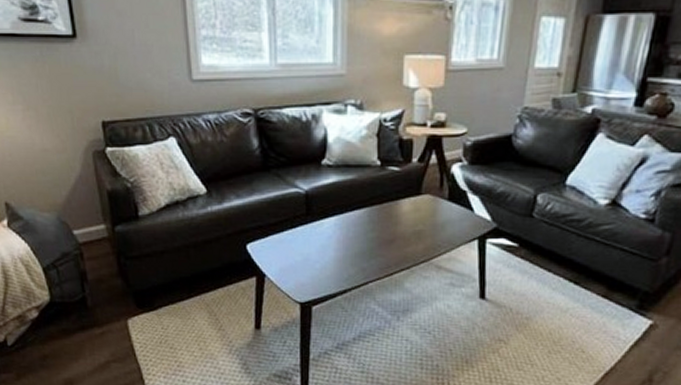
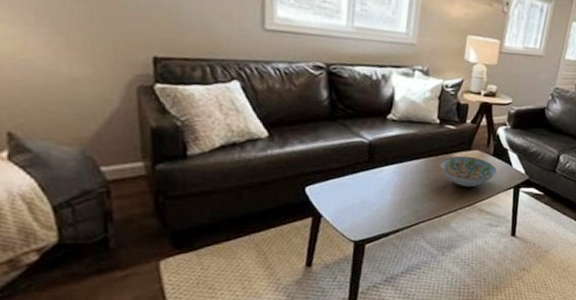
decorative bowl: none [385,202,454,240] -> present [440,156,496,188]

